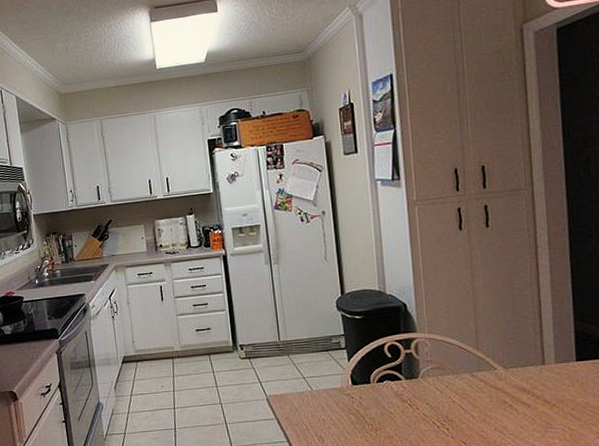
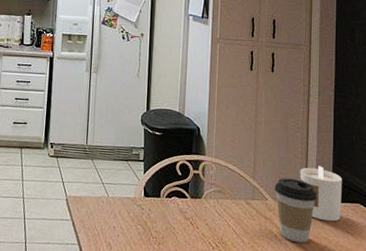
coffee cup: none [503,342,558,410] -> present [274,178,318,243]
candle: none [533,324,590,383] -> present [300,166,343,222]

